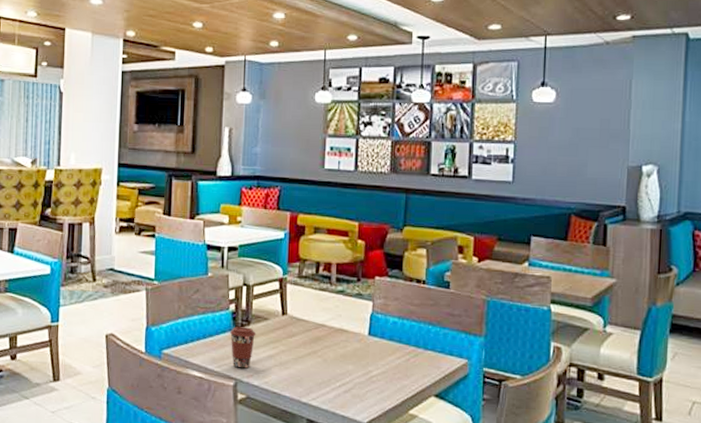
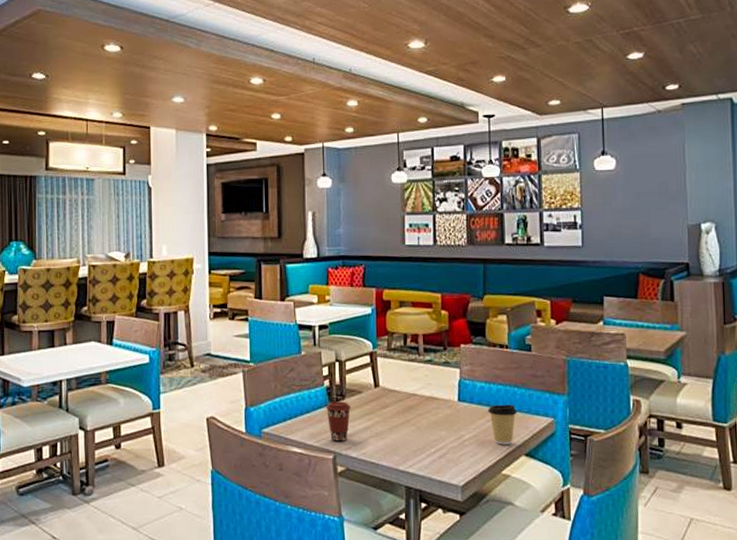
coffee cup: none [399,341,430,384] -> present [488,404,517,445]

